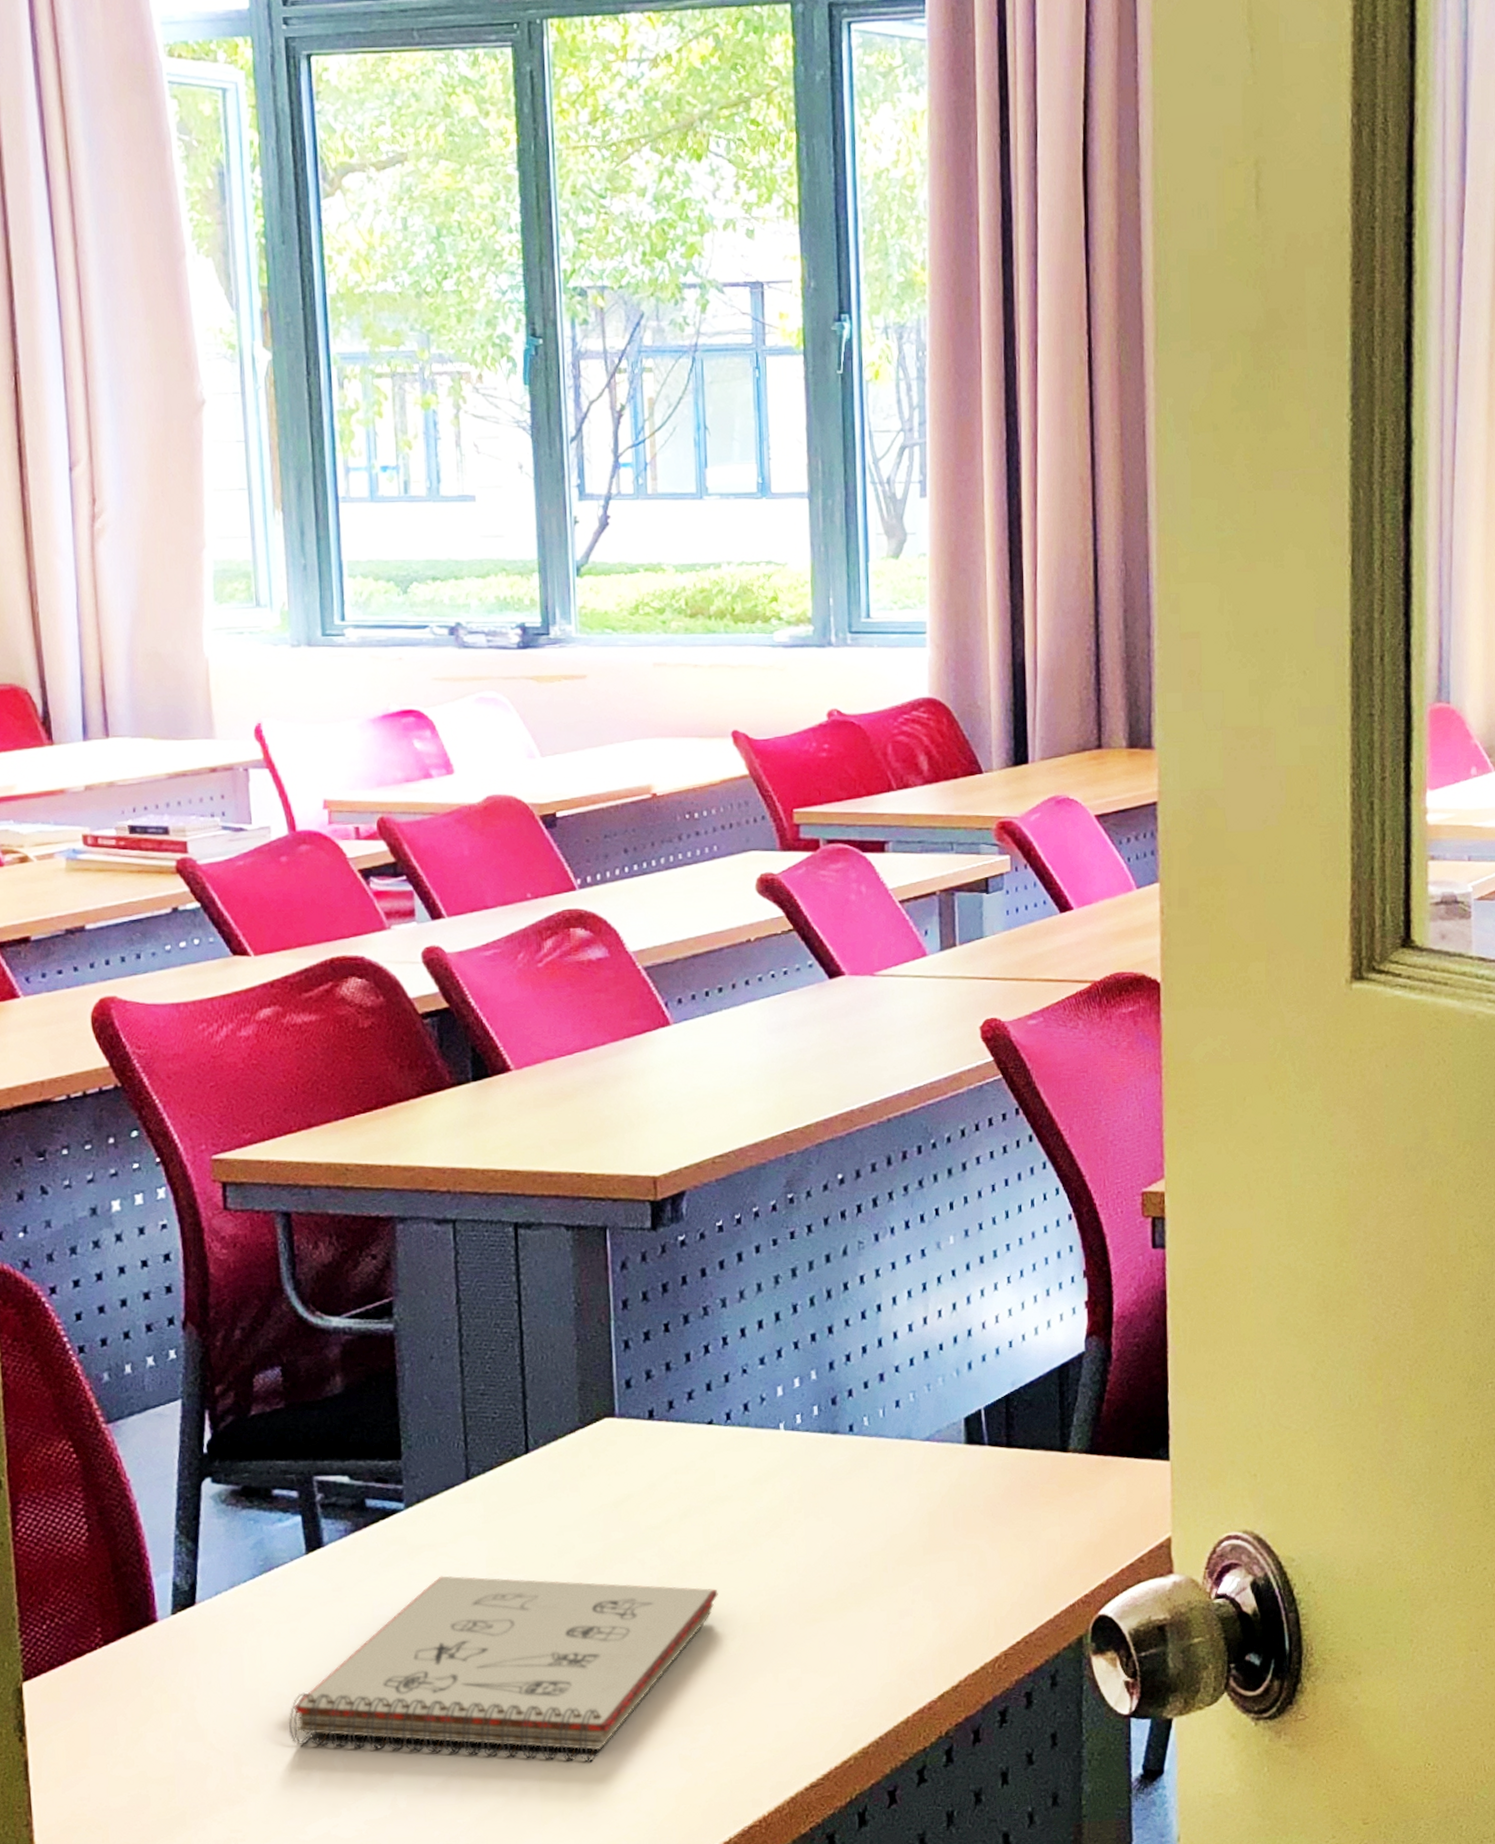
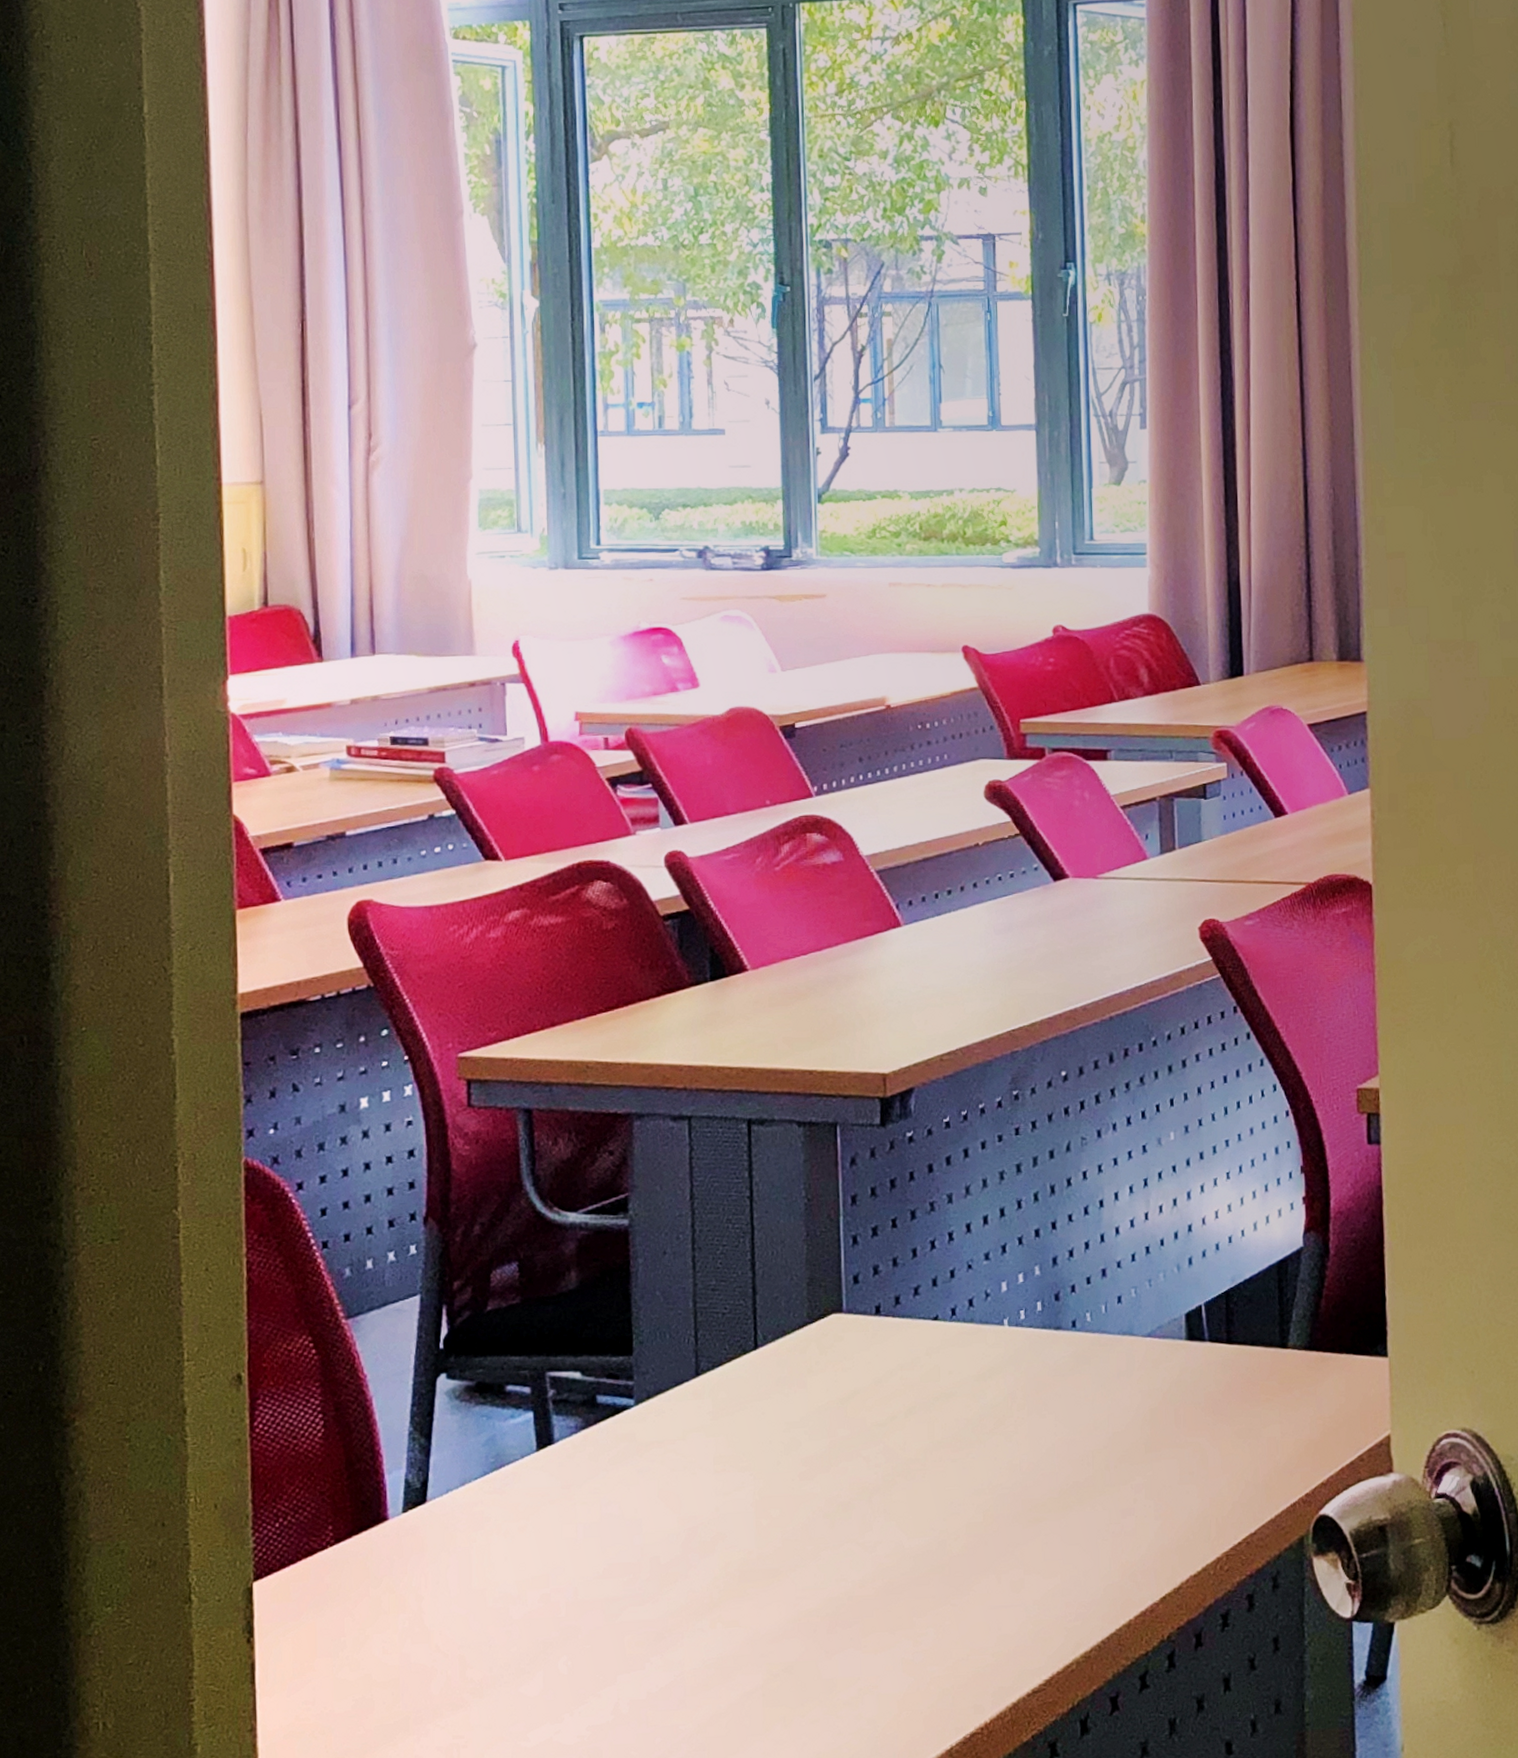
notepad: present [289,1575,718,1762] -> none [515,1473,942,1666]

